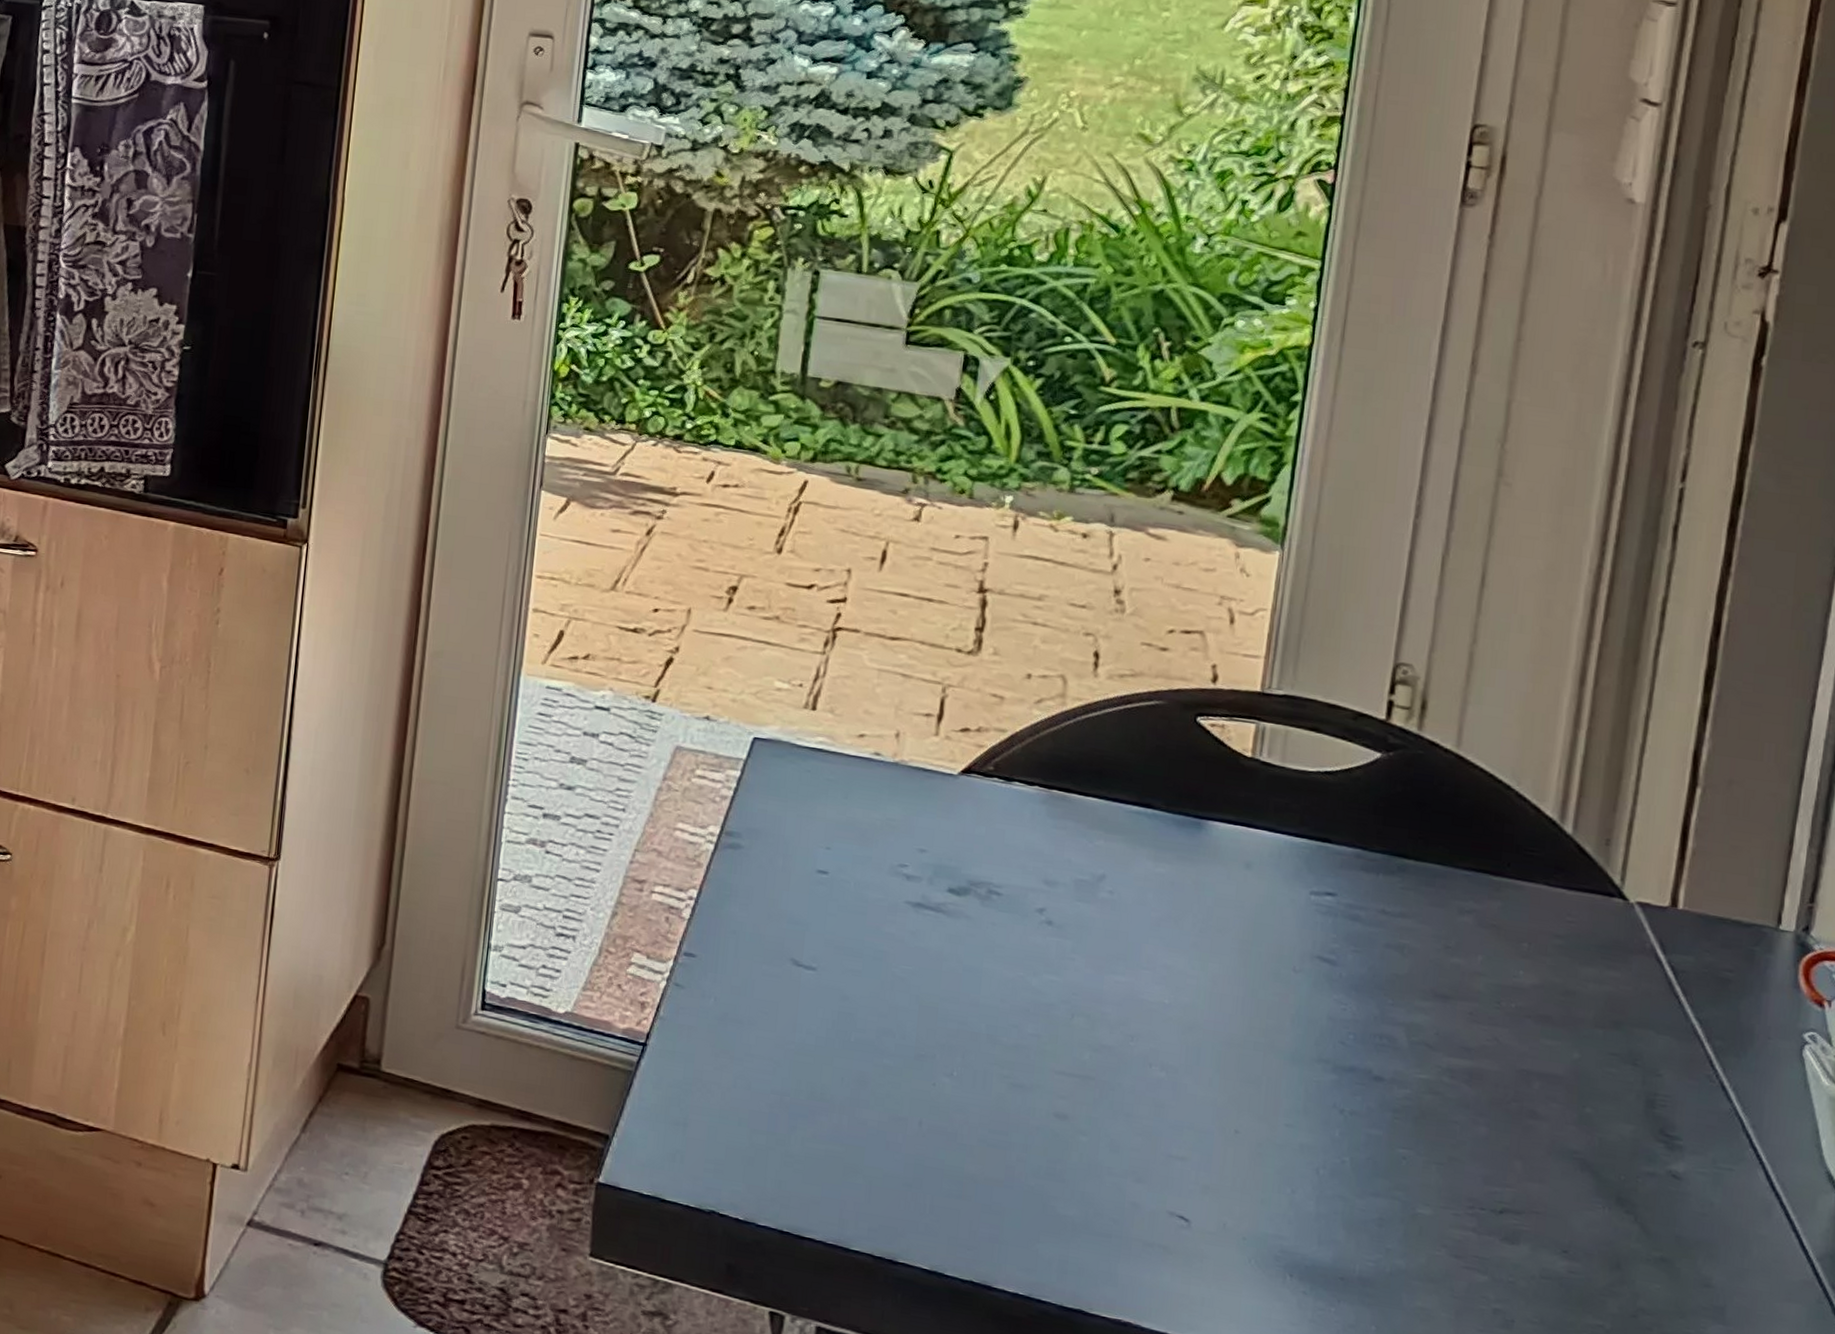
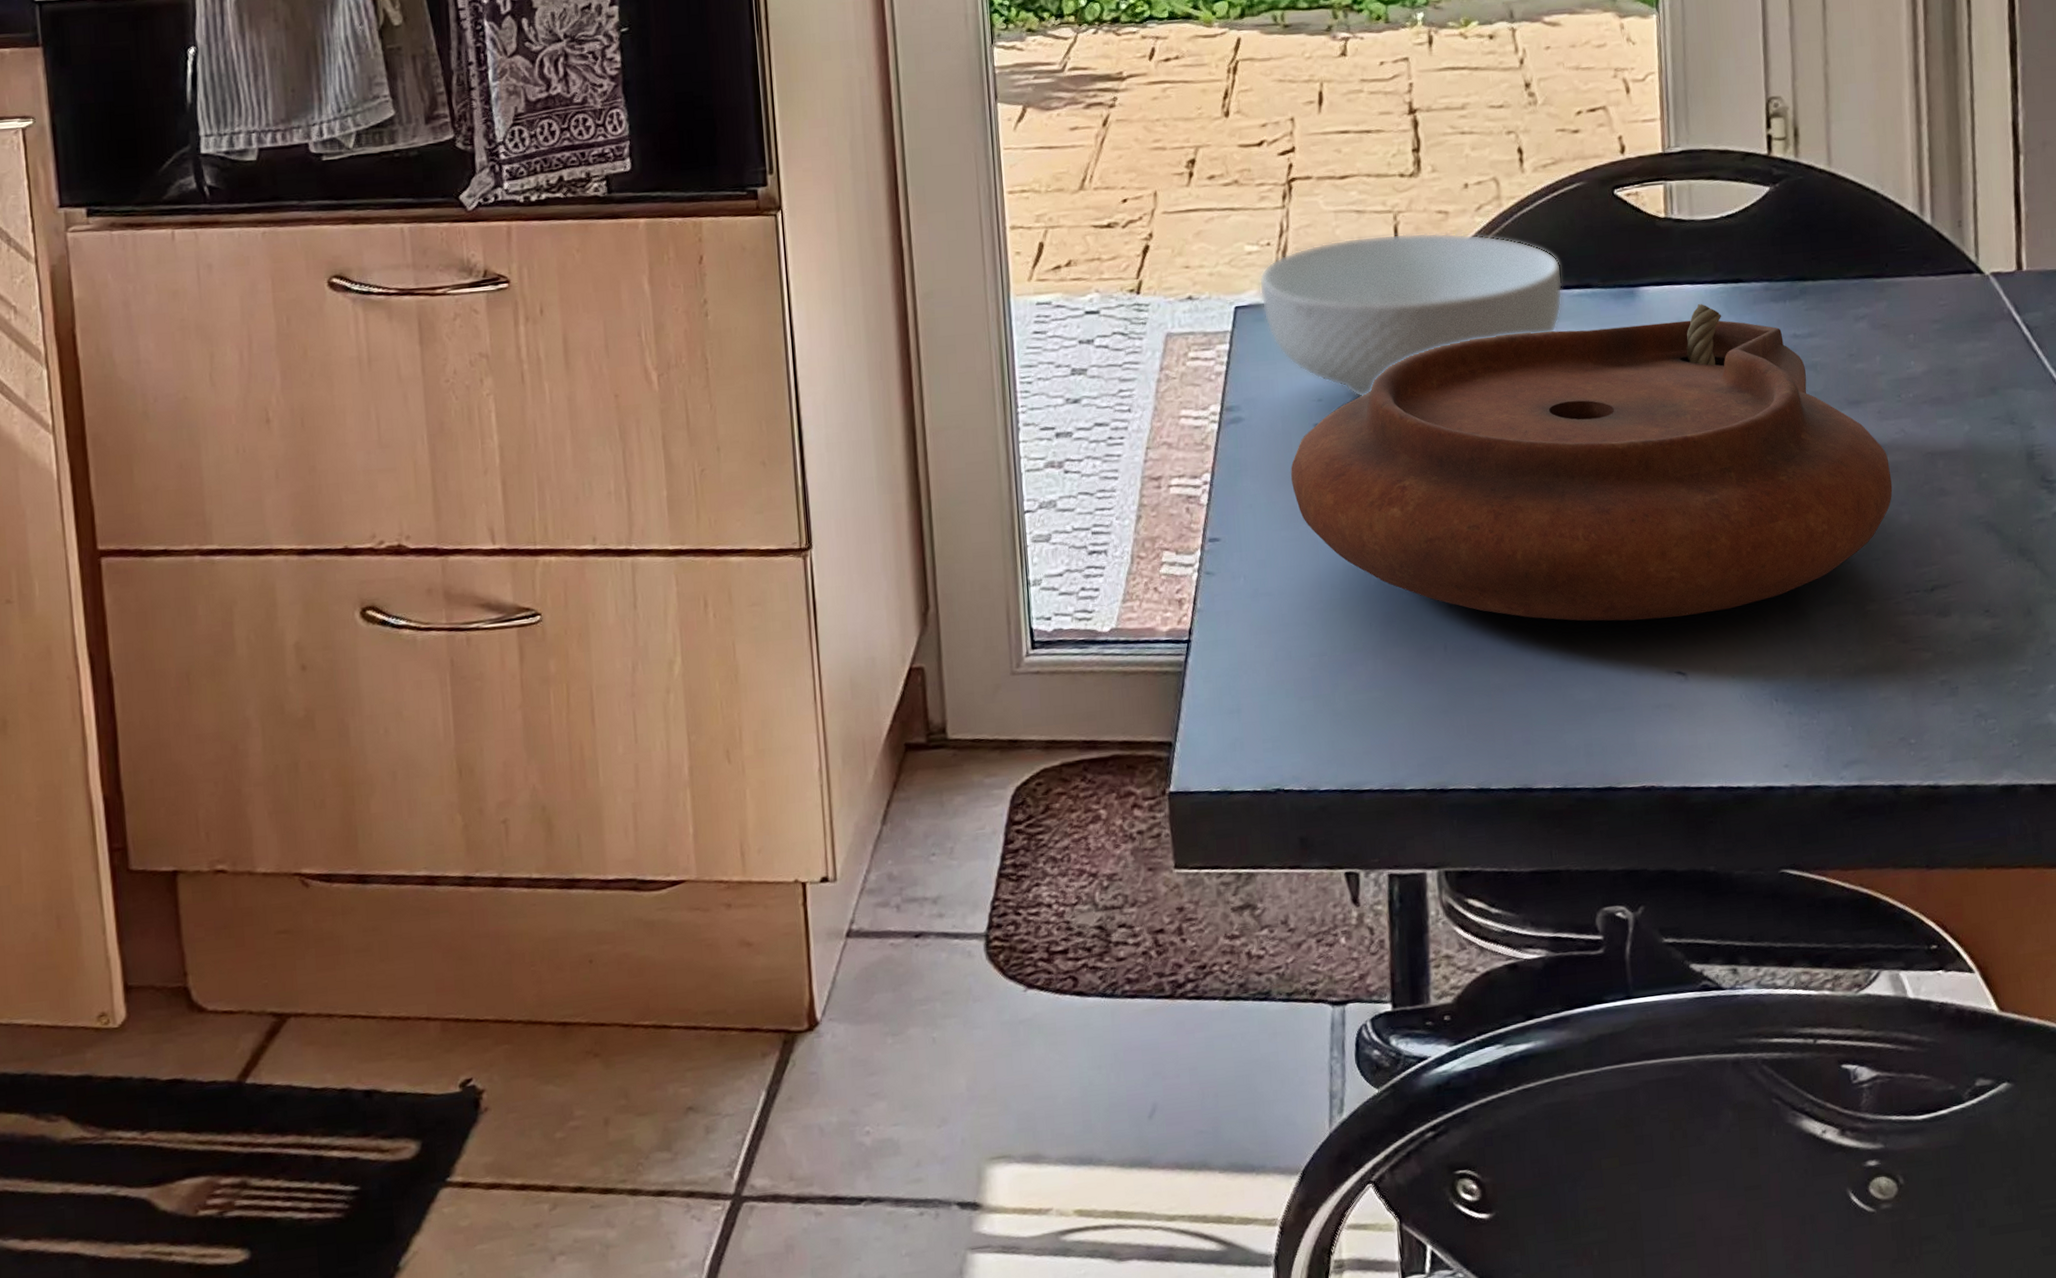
cereal bowl: none [782,697,1122,856] -> present [1258,232,1563,397]
plate: none [782,826,1473,1171] -> present [1290,304,1893,622]

